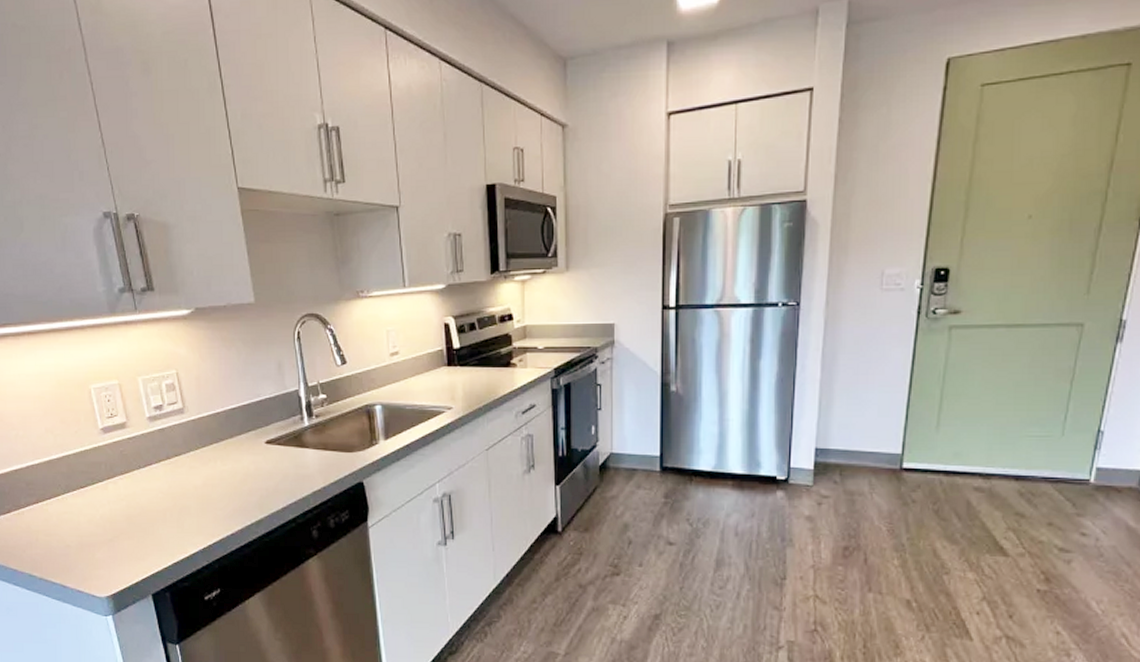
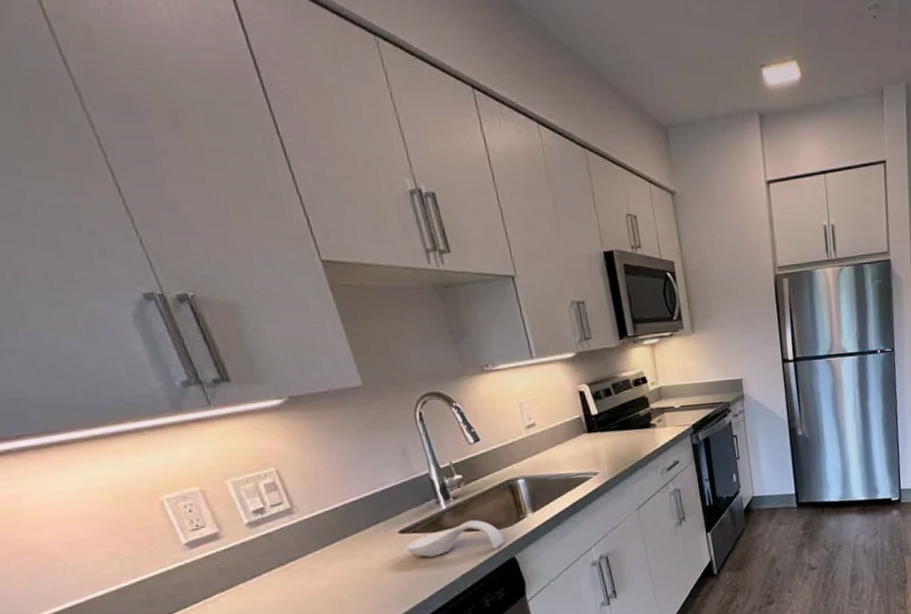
spoon rest: none [269,440,355,470] -> present [406,520,505,557]

